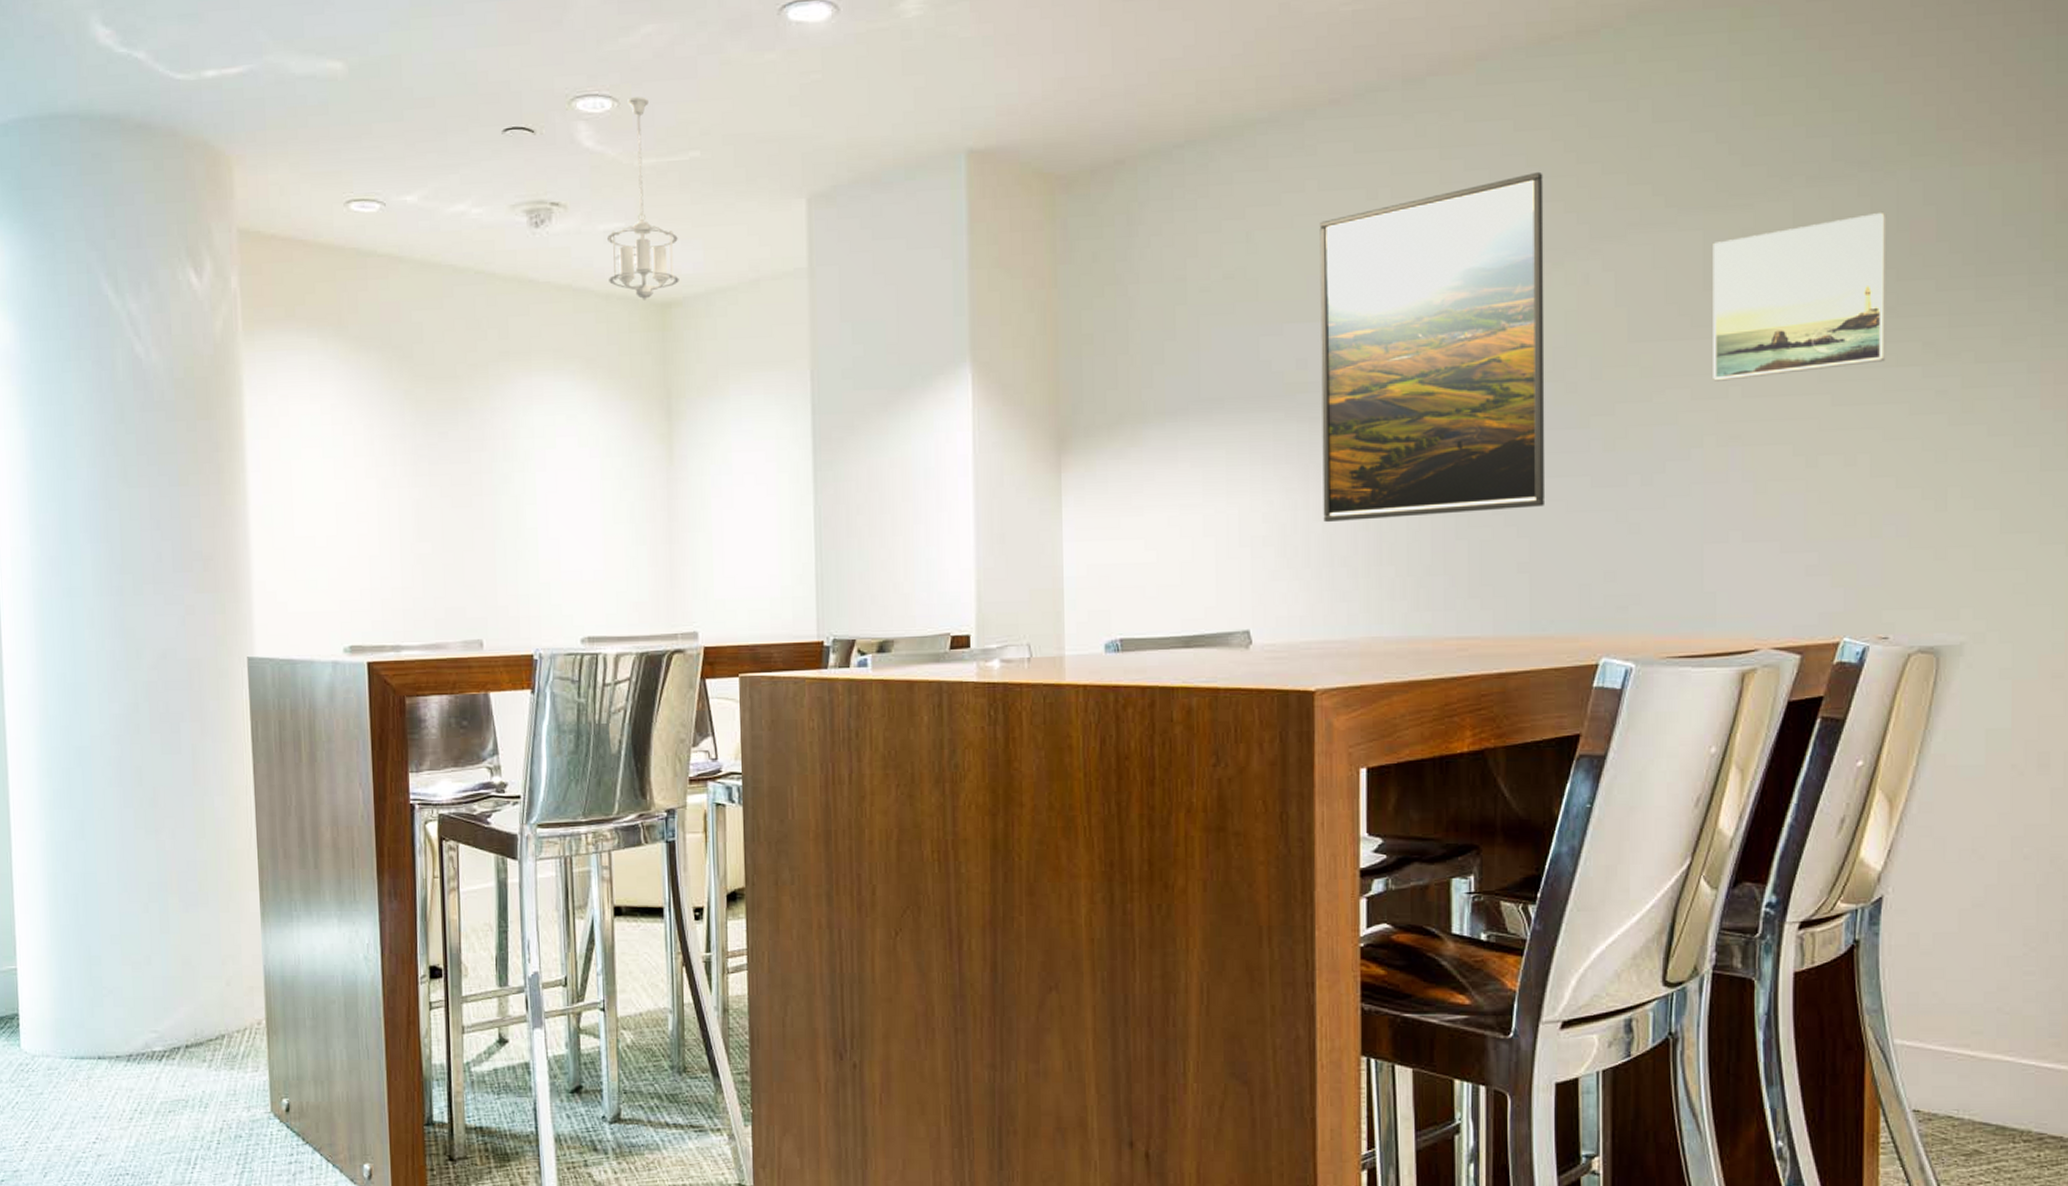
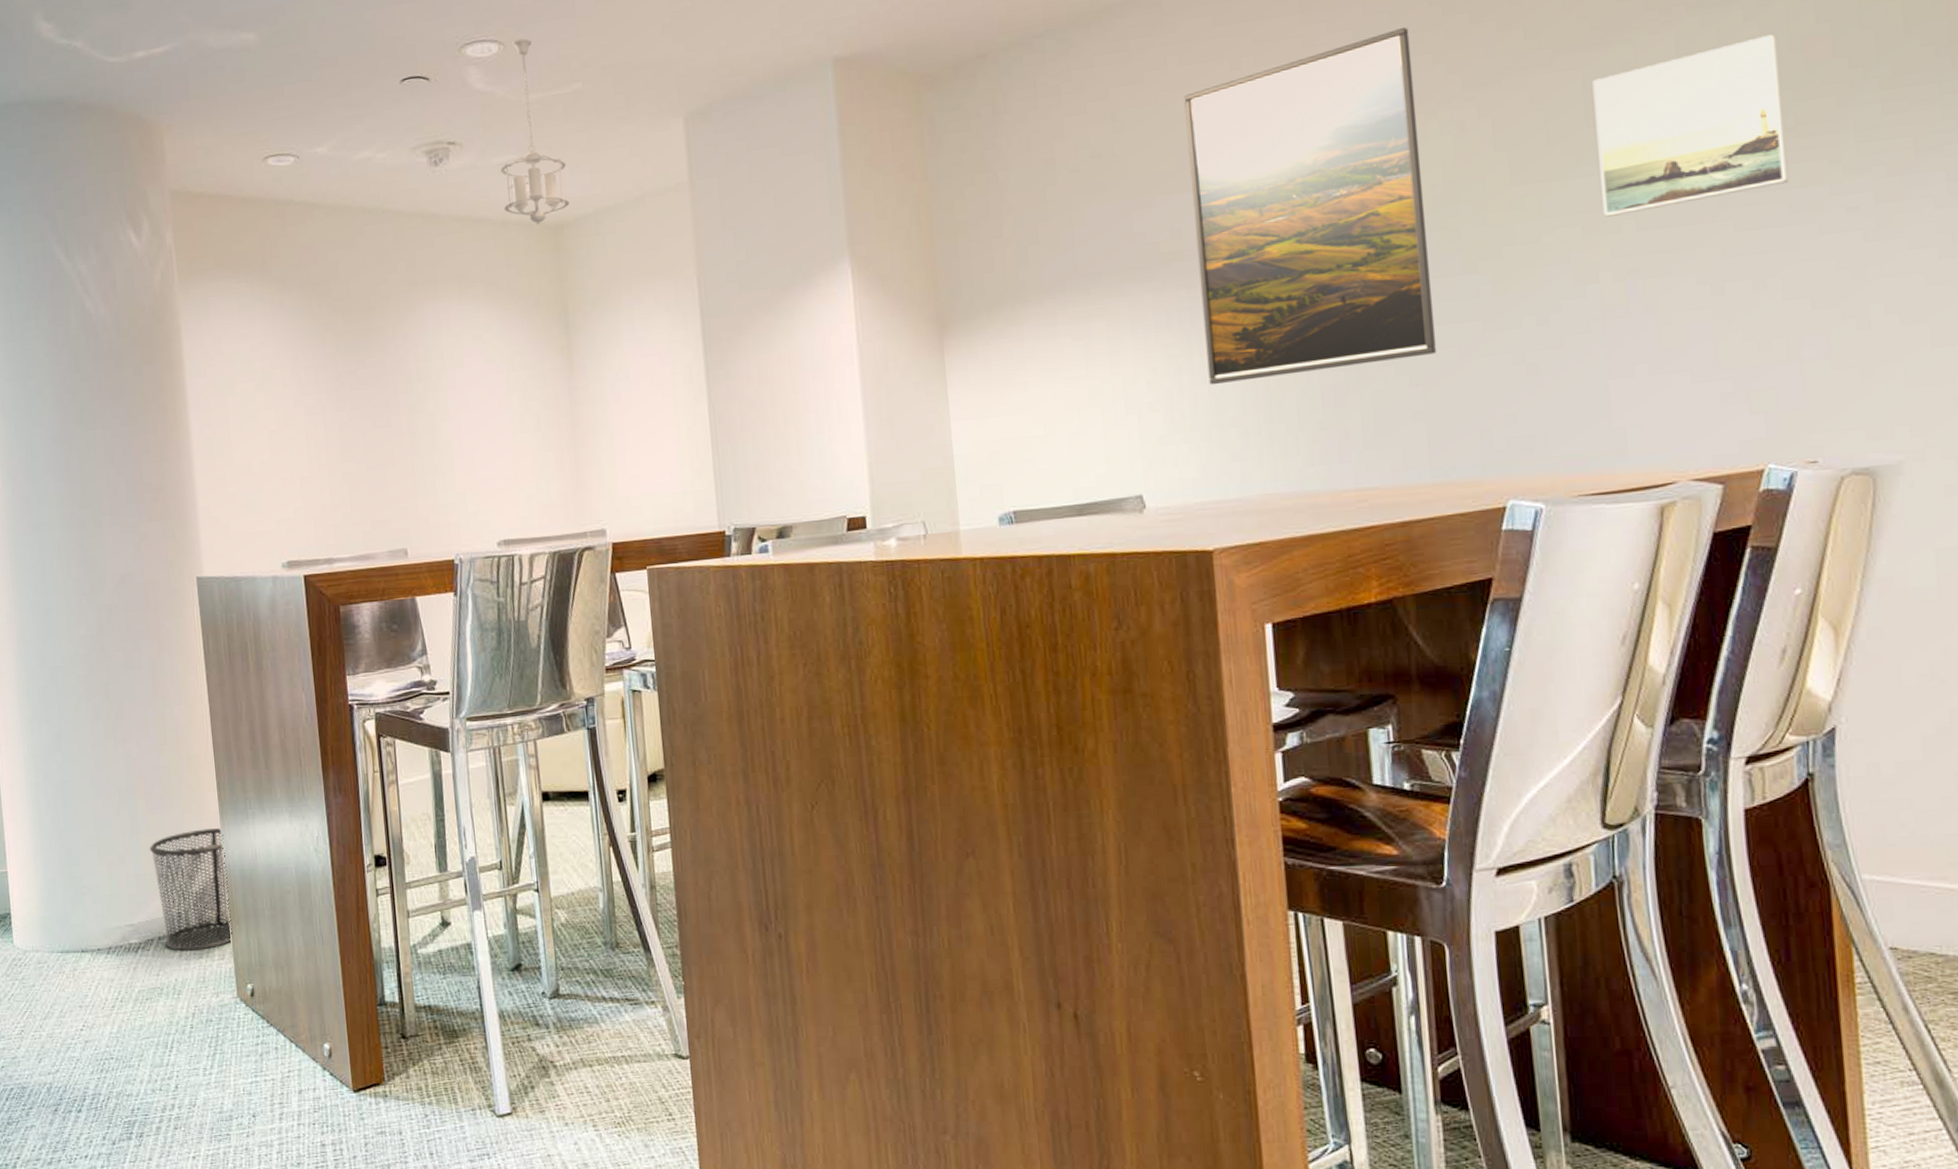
waste bin: none [180,931,269,1062] -> present [149,828,232,952]

